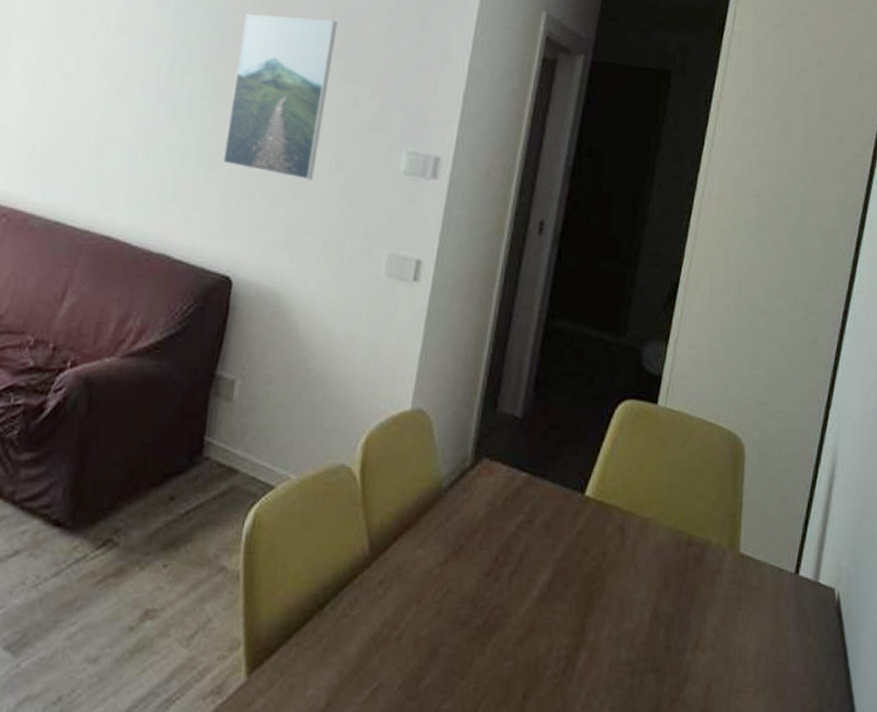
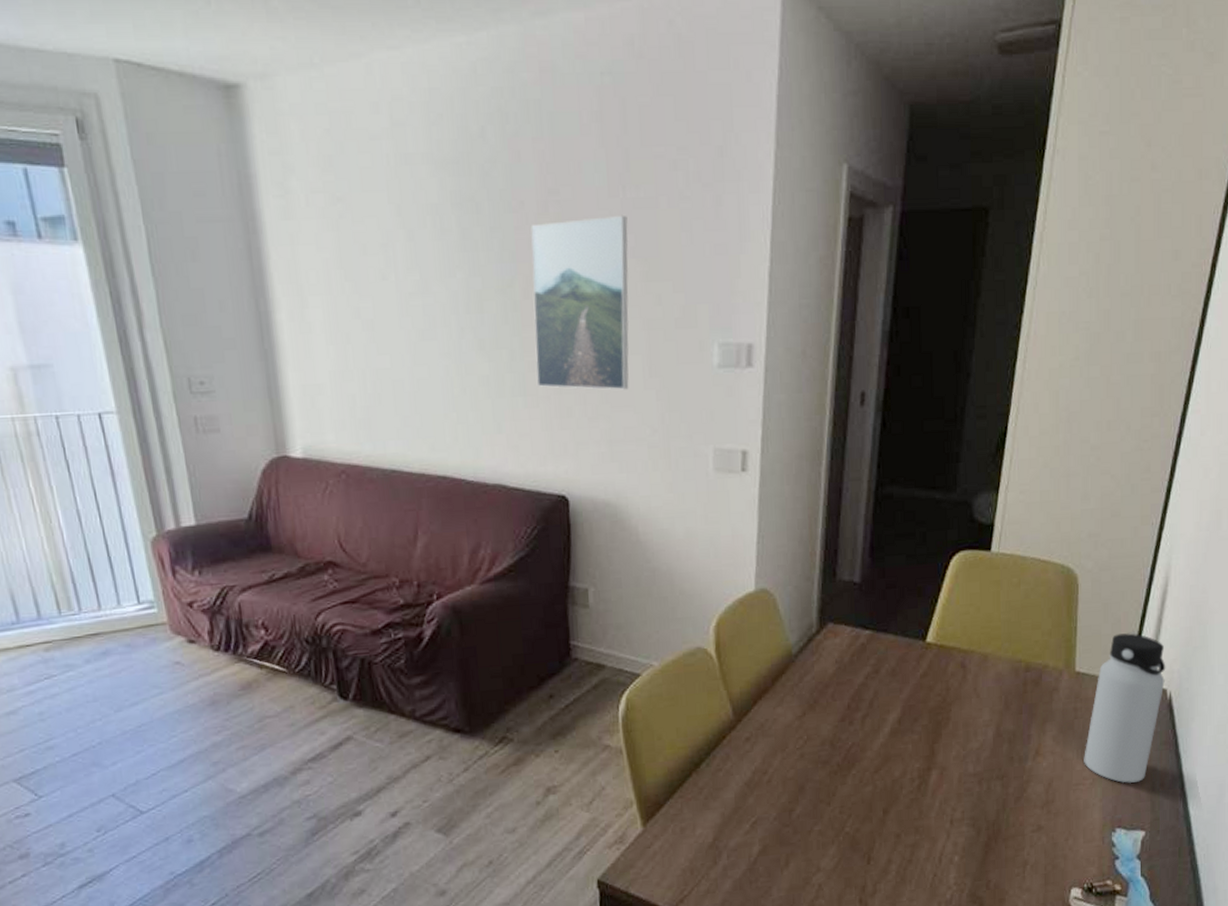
water bottle: none [746,517,834,698] -> present [1084,633,1166,783]

